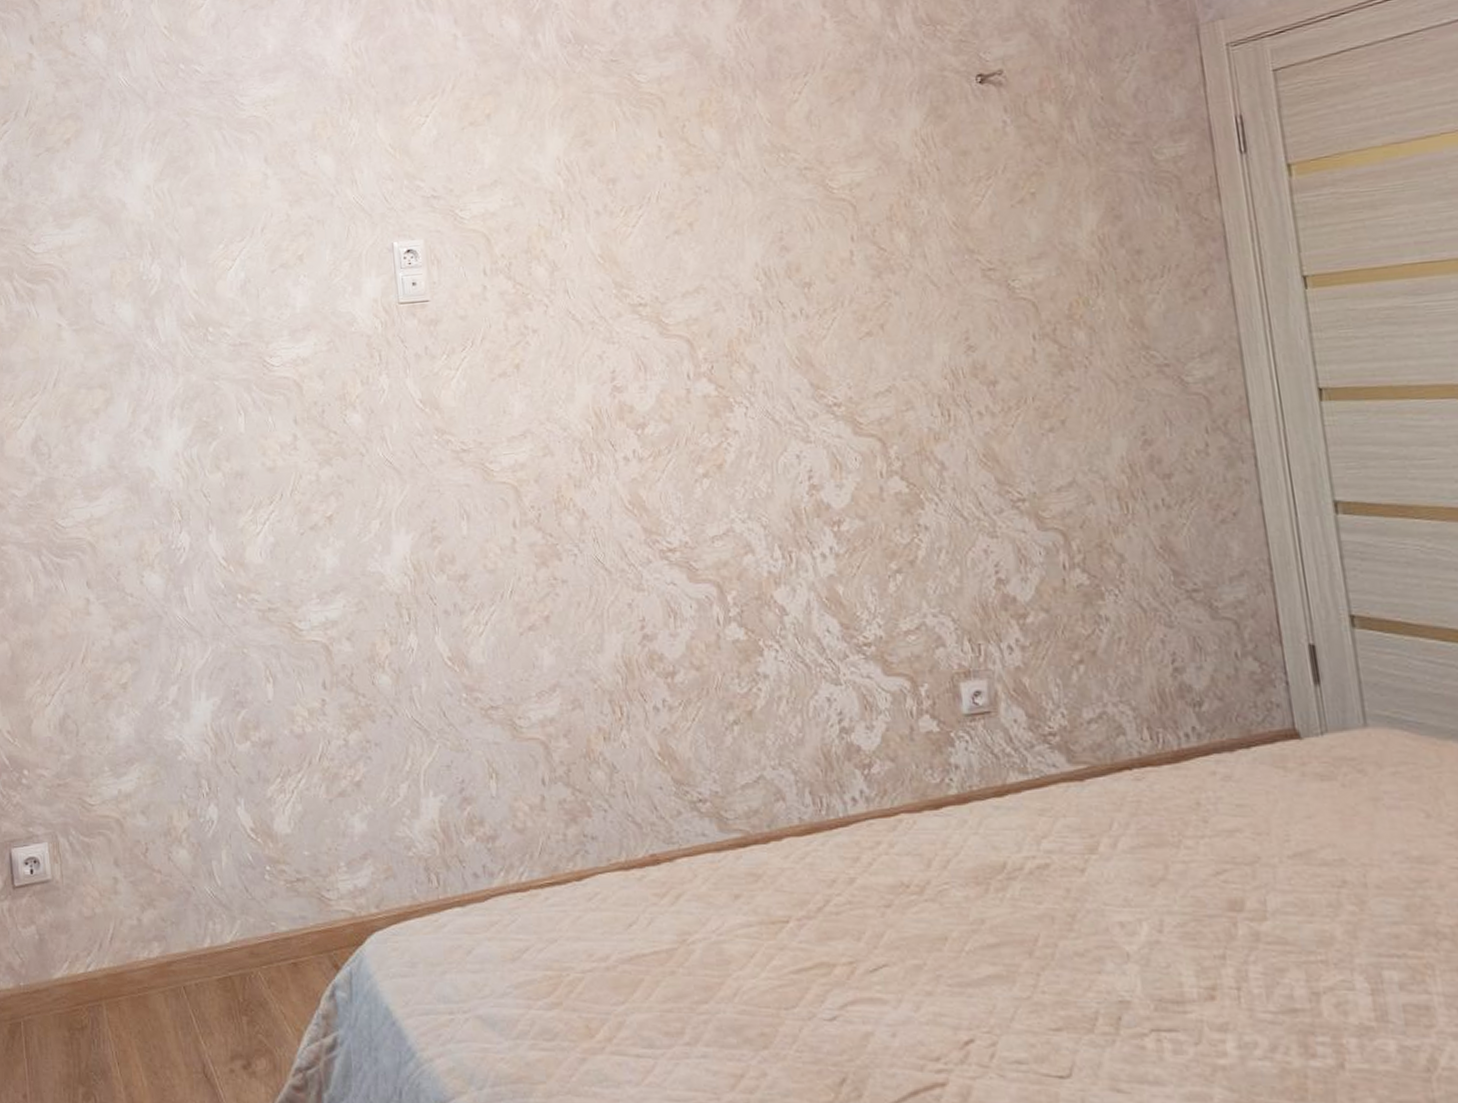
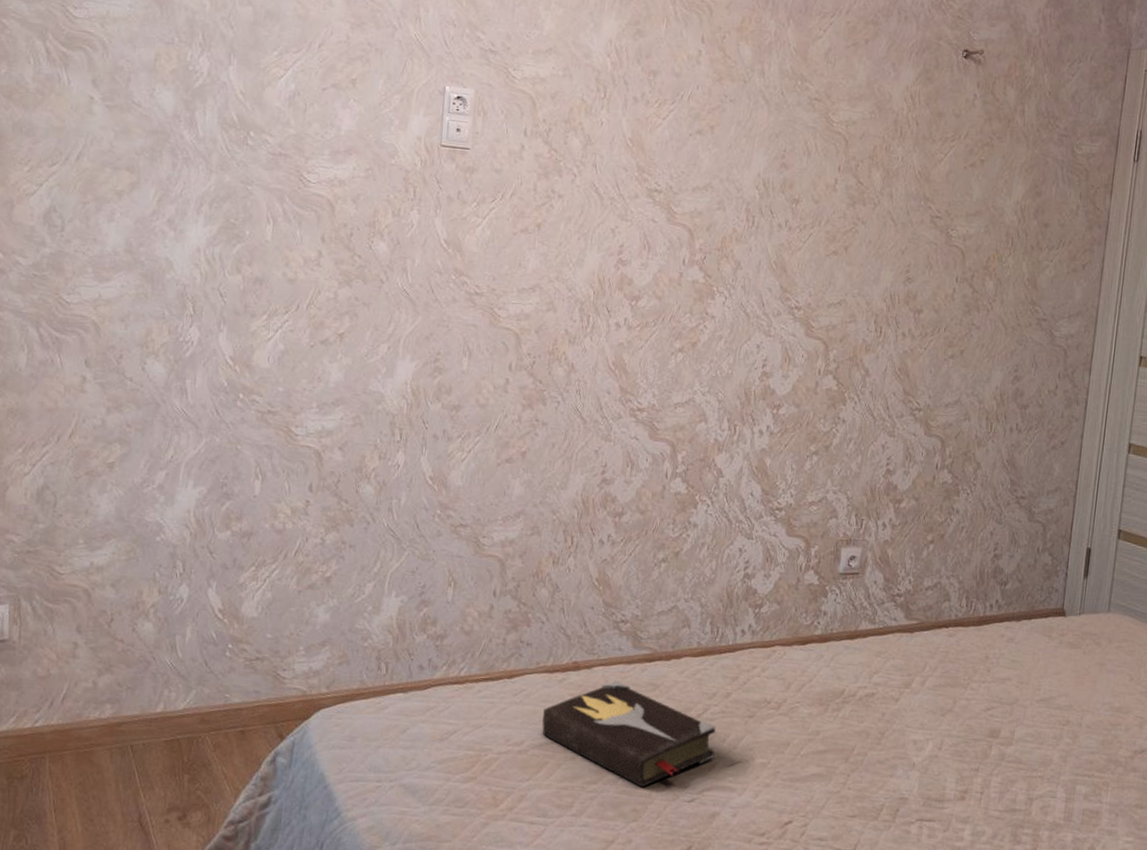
hardback book: none [626,873,851,1005] -> present [542,680,716,788]

